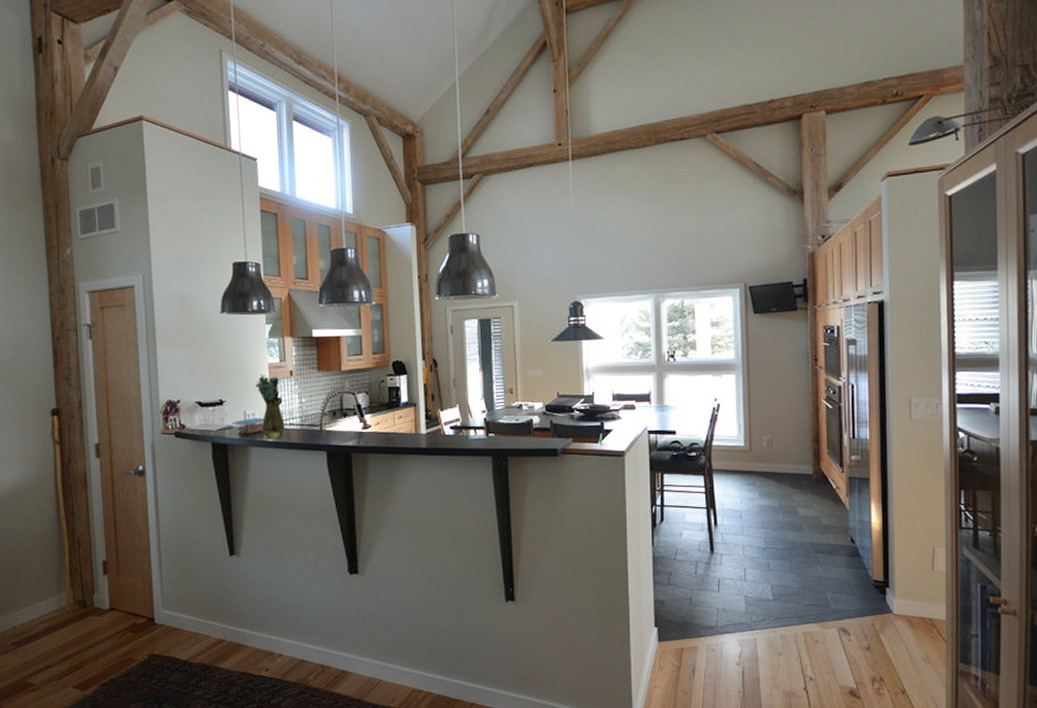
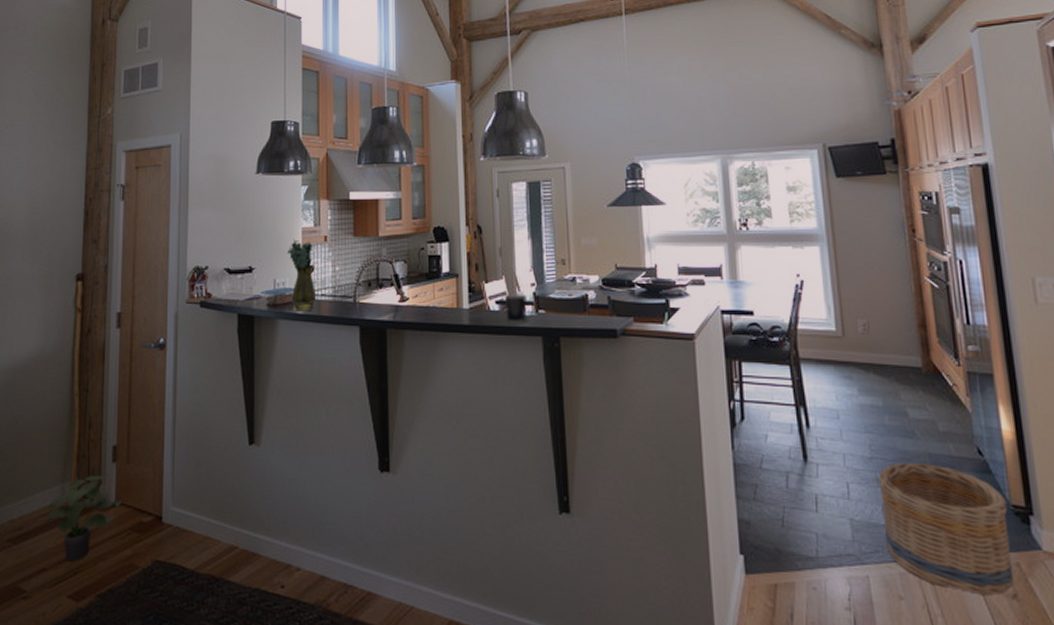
potted plant: none [46,586,116,659] -> present [45,475,123,562]
mug: none [459,420,485,447] -> present [505,294,535,325]
basket: none [770,550,870,649] -> present [878,462,1015,596]

